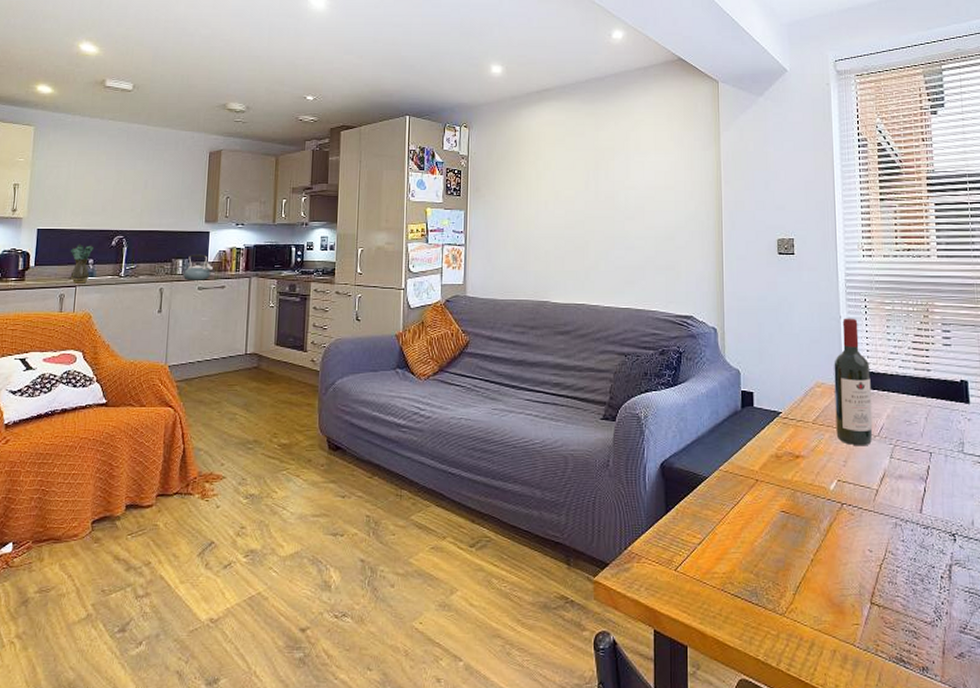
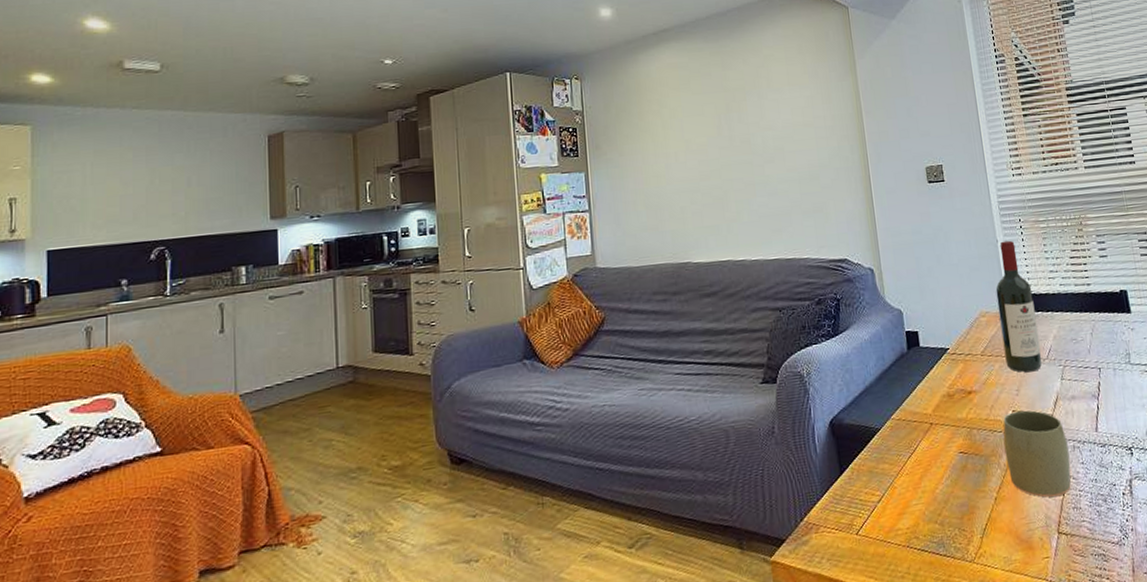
vase: present [70,244,94,284] -> none [94,262,126,312]
kettle: present [182,254,214,280] -> none [247,256,287,290]
mug: none [825,481,891,569] -> present [1002,410,1071,498]

